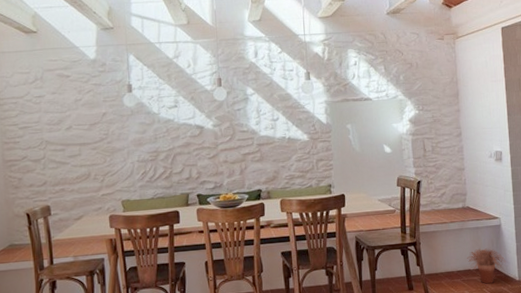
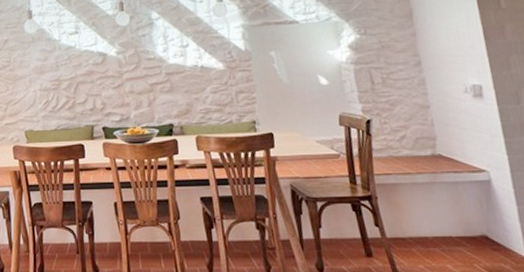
potted plant: present [467,248,506,284] -> none [445,209,504,258]

